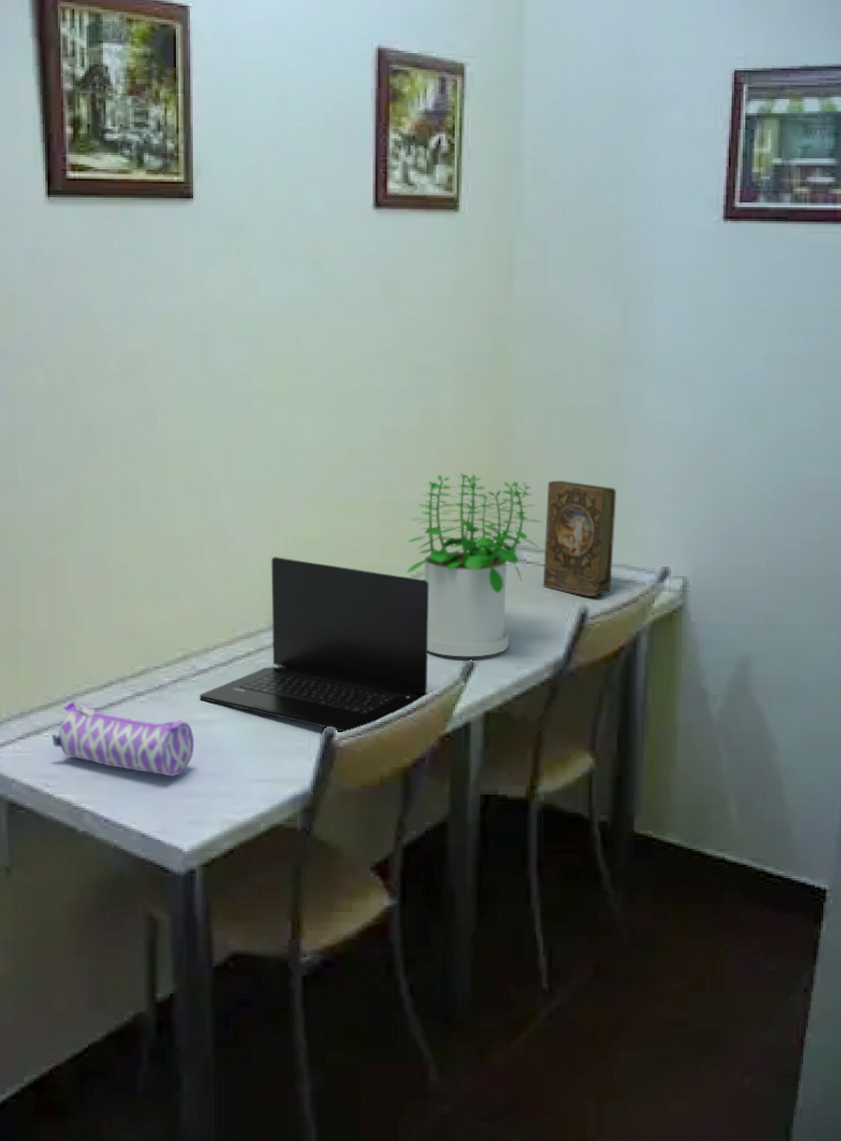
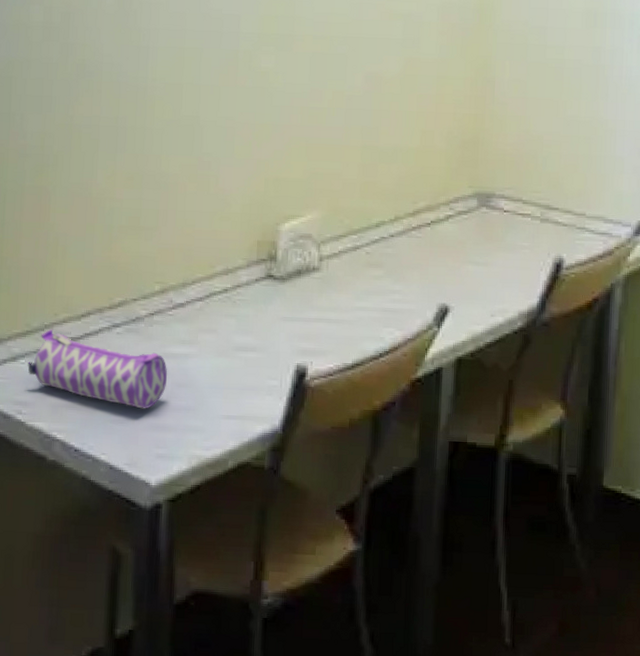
laptop: present [200,557,429,733] -> none [175,195,406,374]
potted plant: present [406,473,542,657] -> none [384,121,520,303]
book: present [542,480,616,597] -> none [519,131,595,248]

